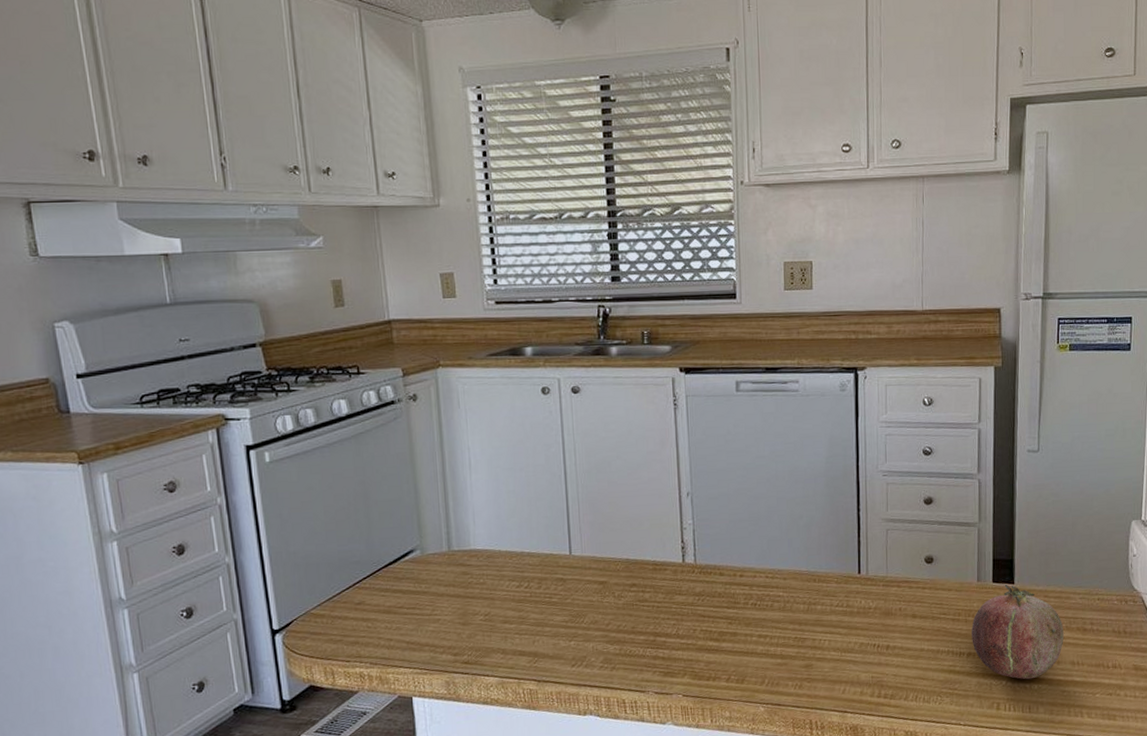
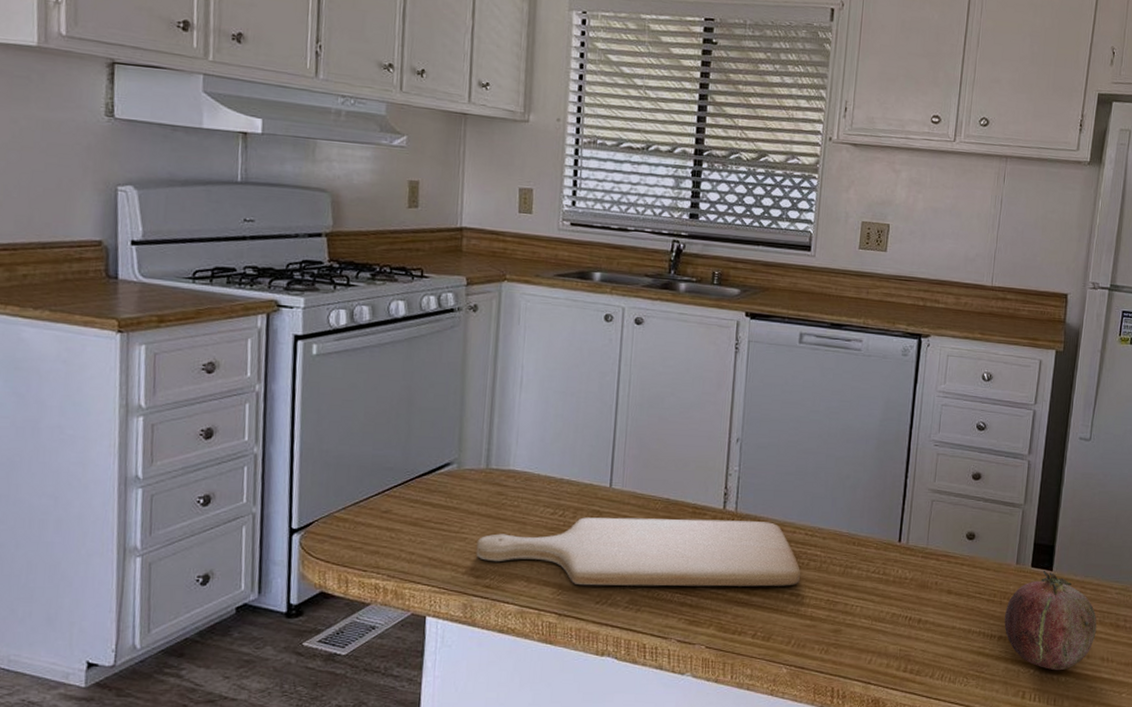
chopping board: none [450,569,767,652] -> present [476,517,801,587]

